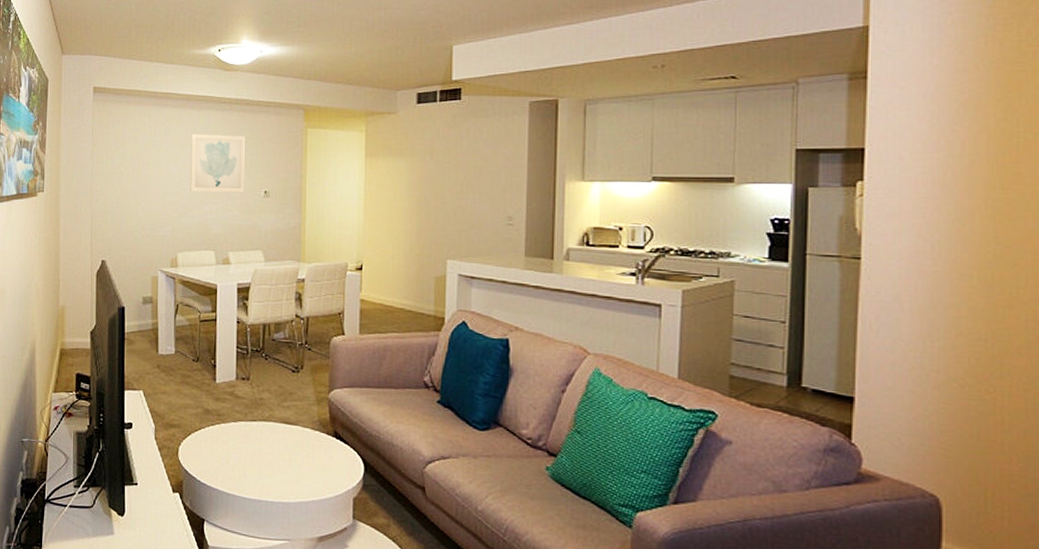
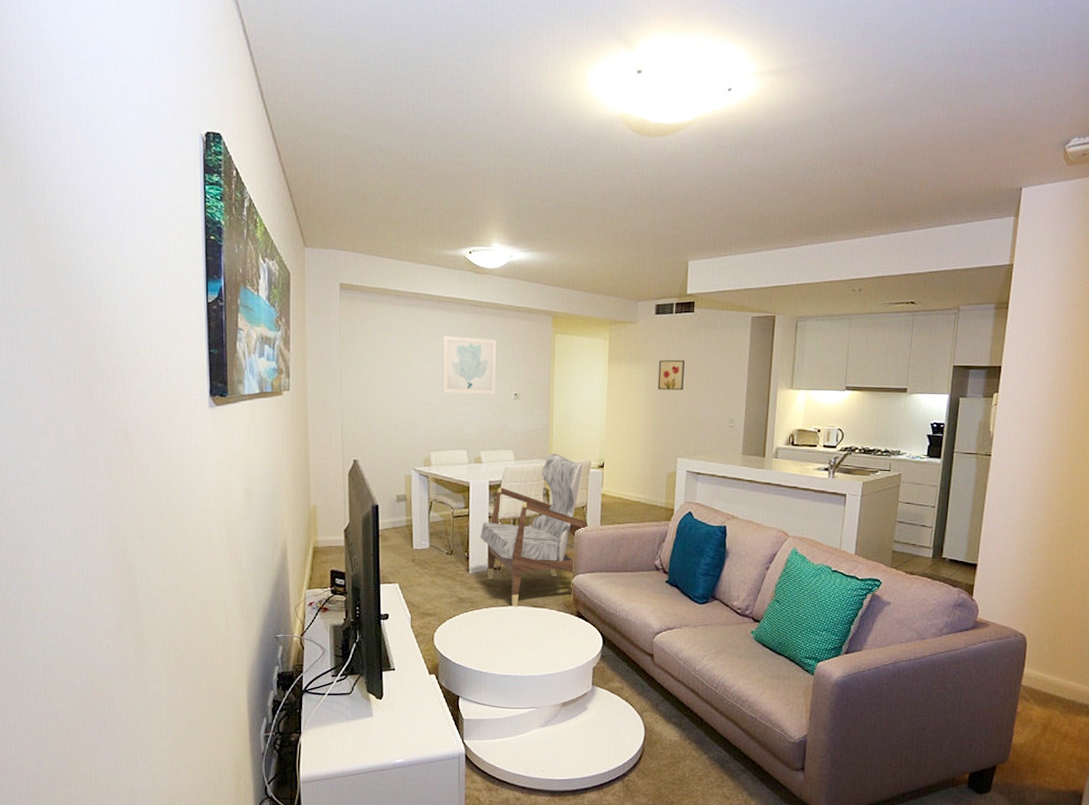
armchair: none [228,255,344,424] -> present [480,454,587,608]
wall art: none [421,151,452,185] -> present [657,359,685,391]

